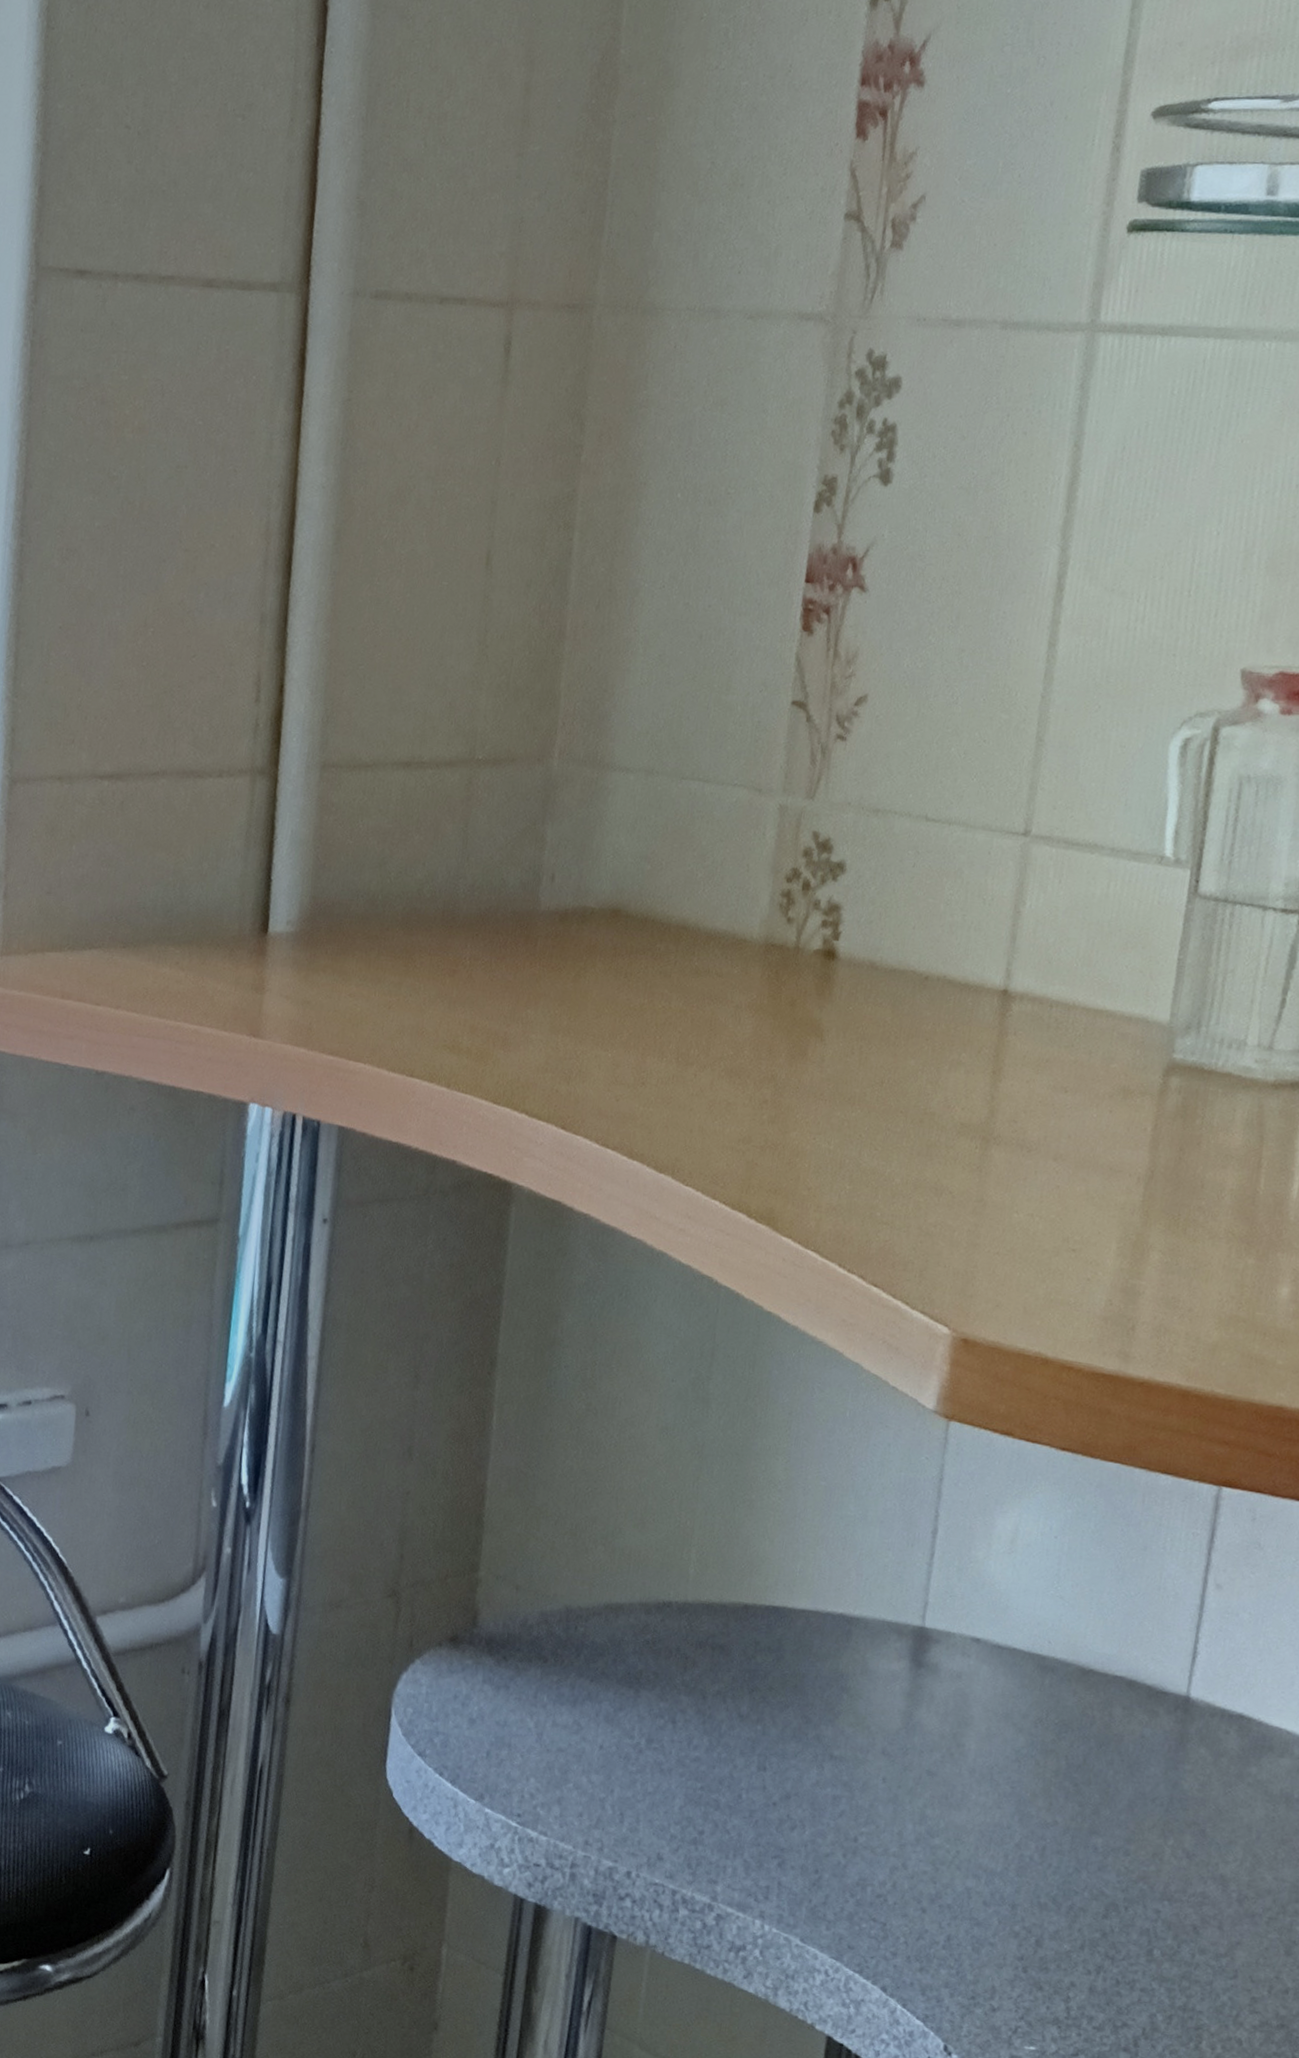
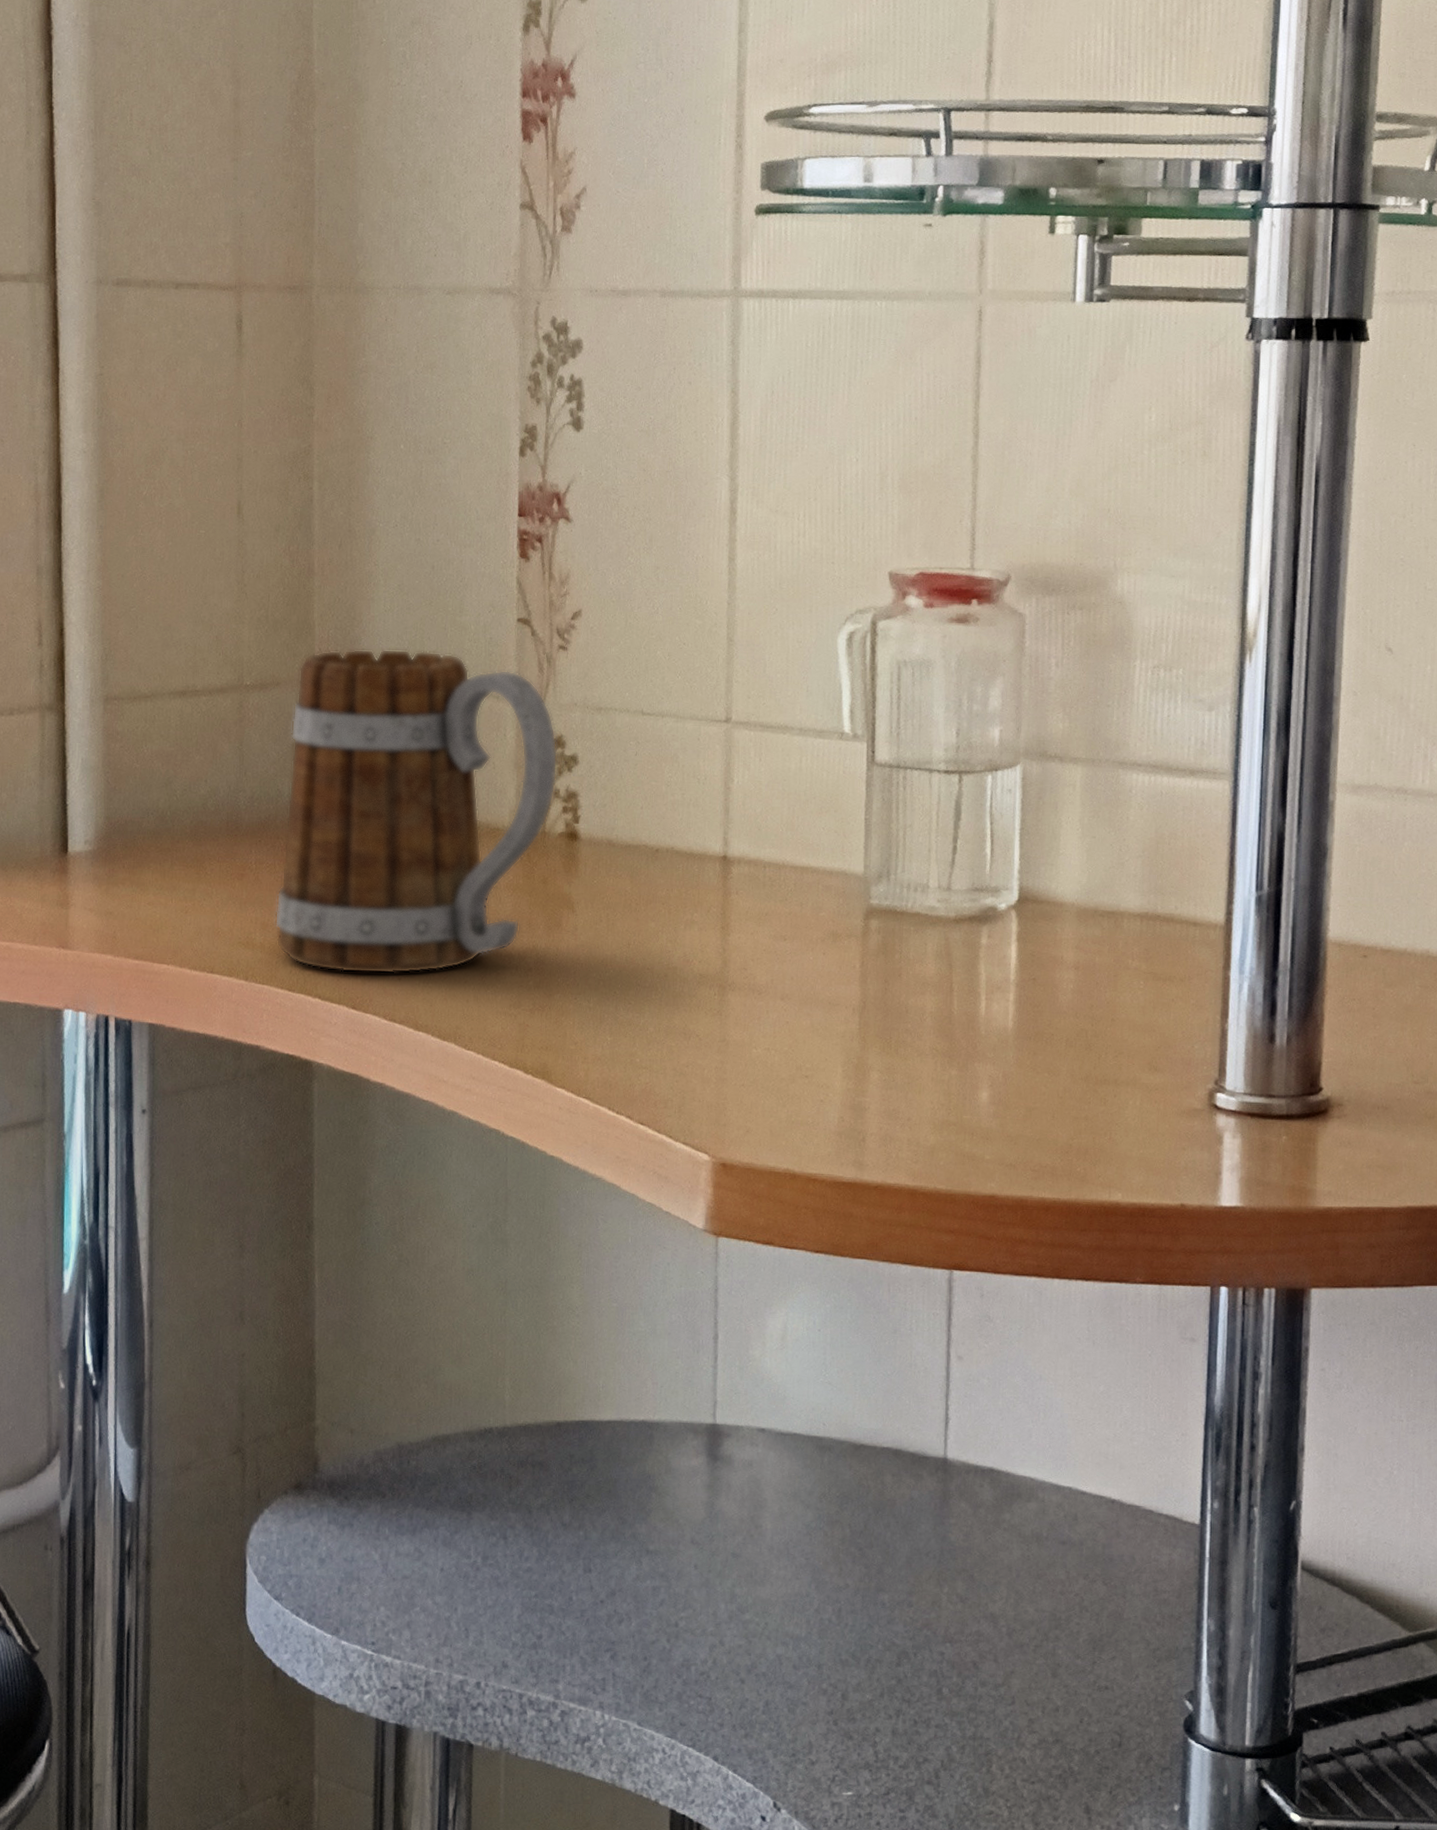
mug: none [484,725,824,1096] -> present [274,649,558,974]

